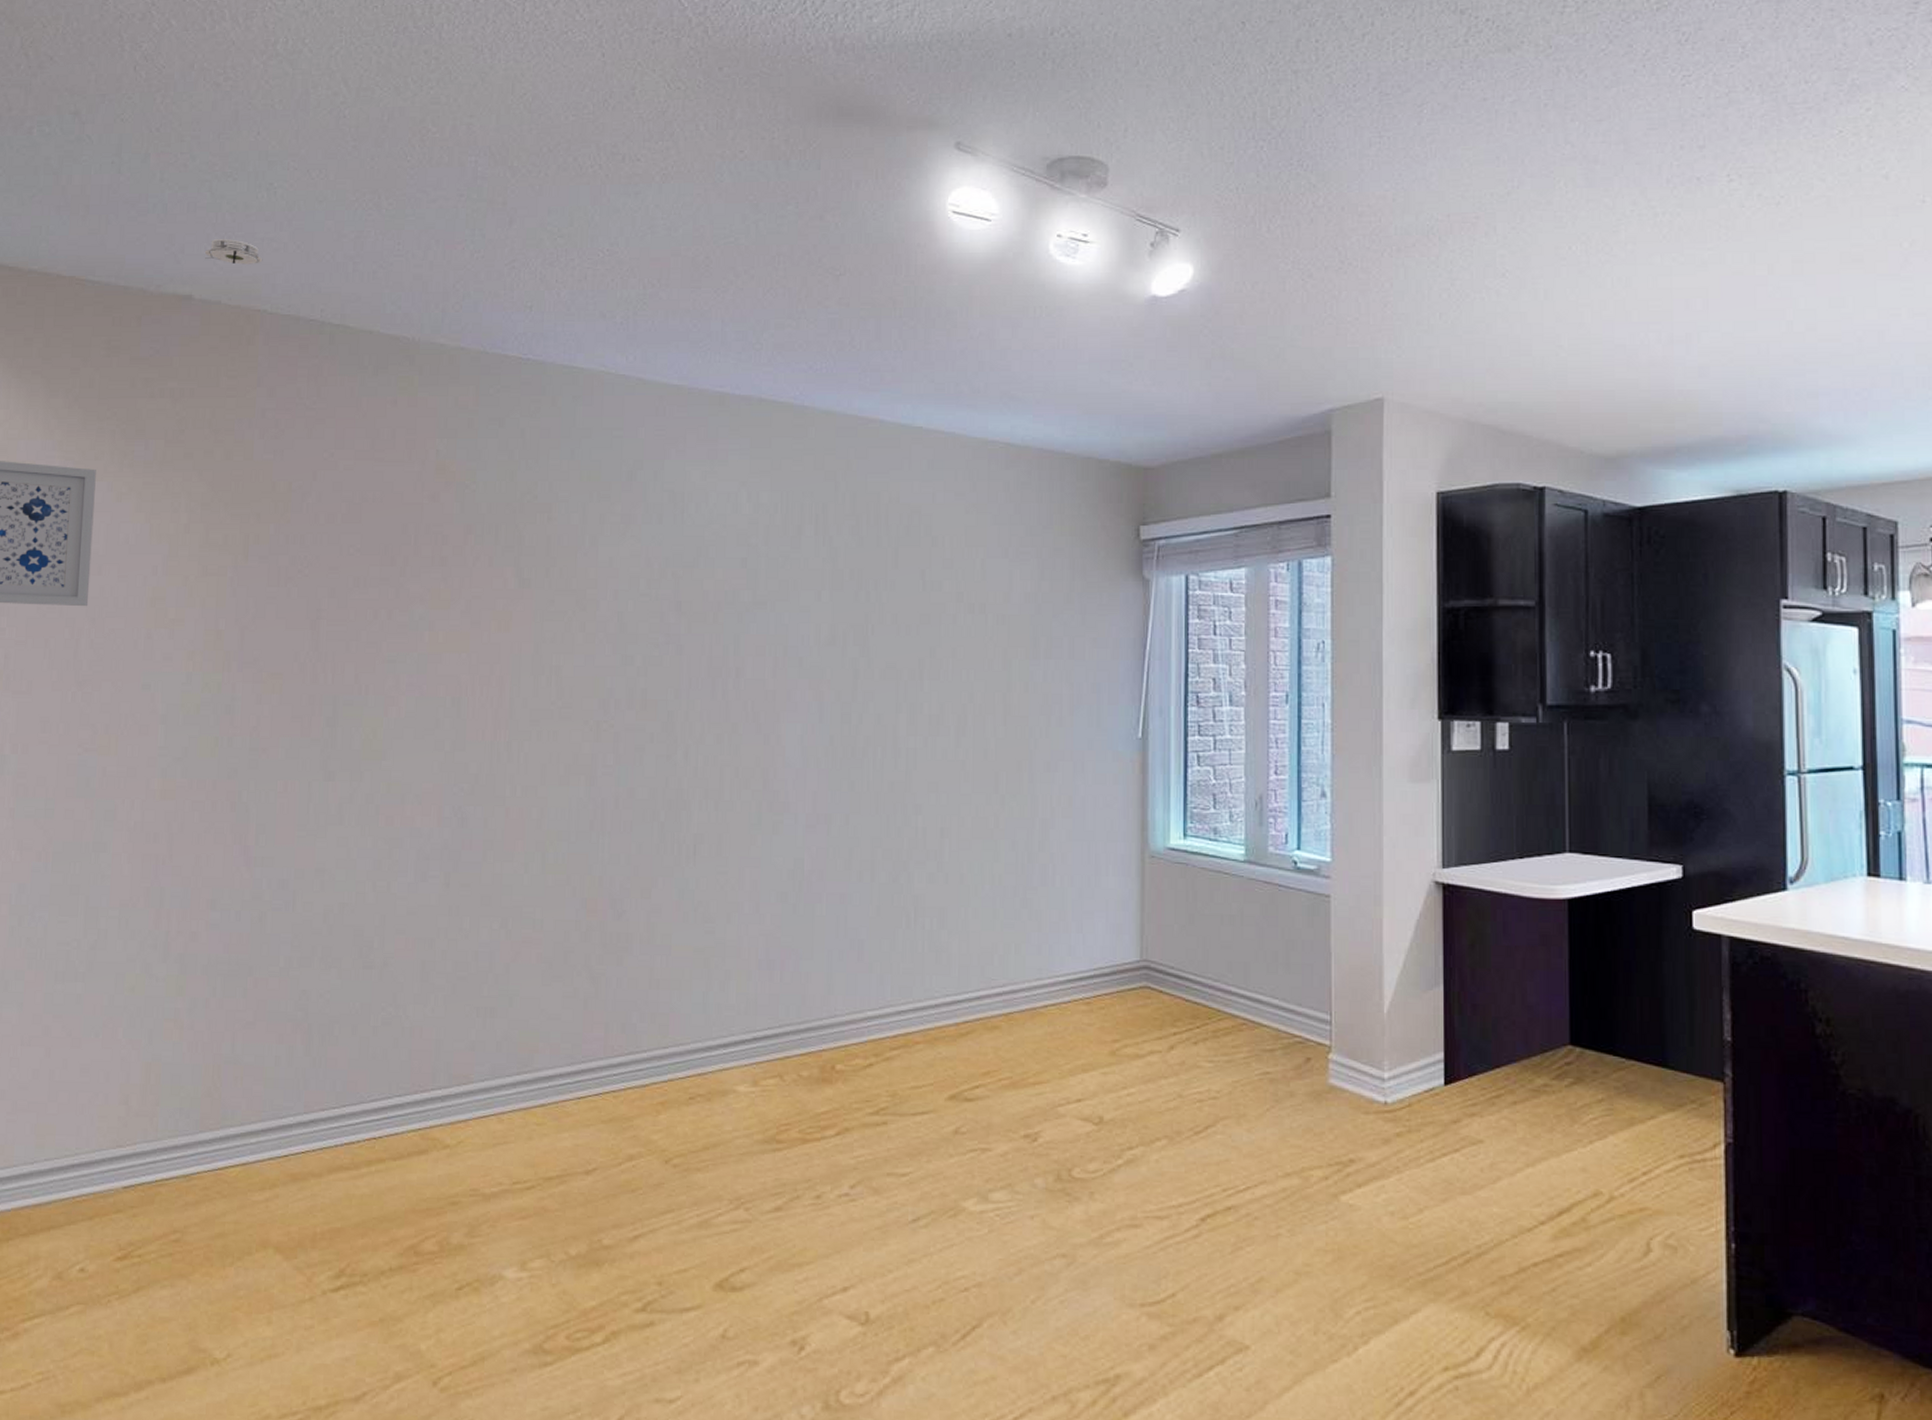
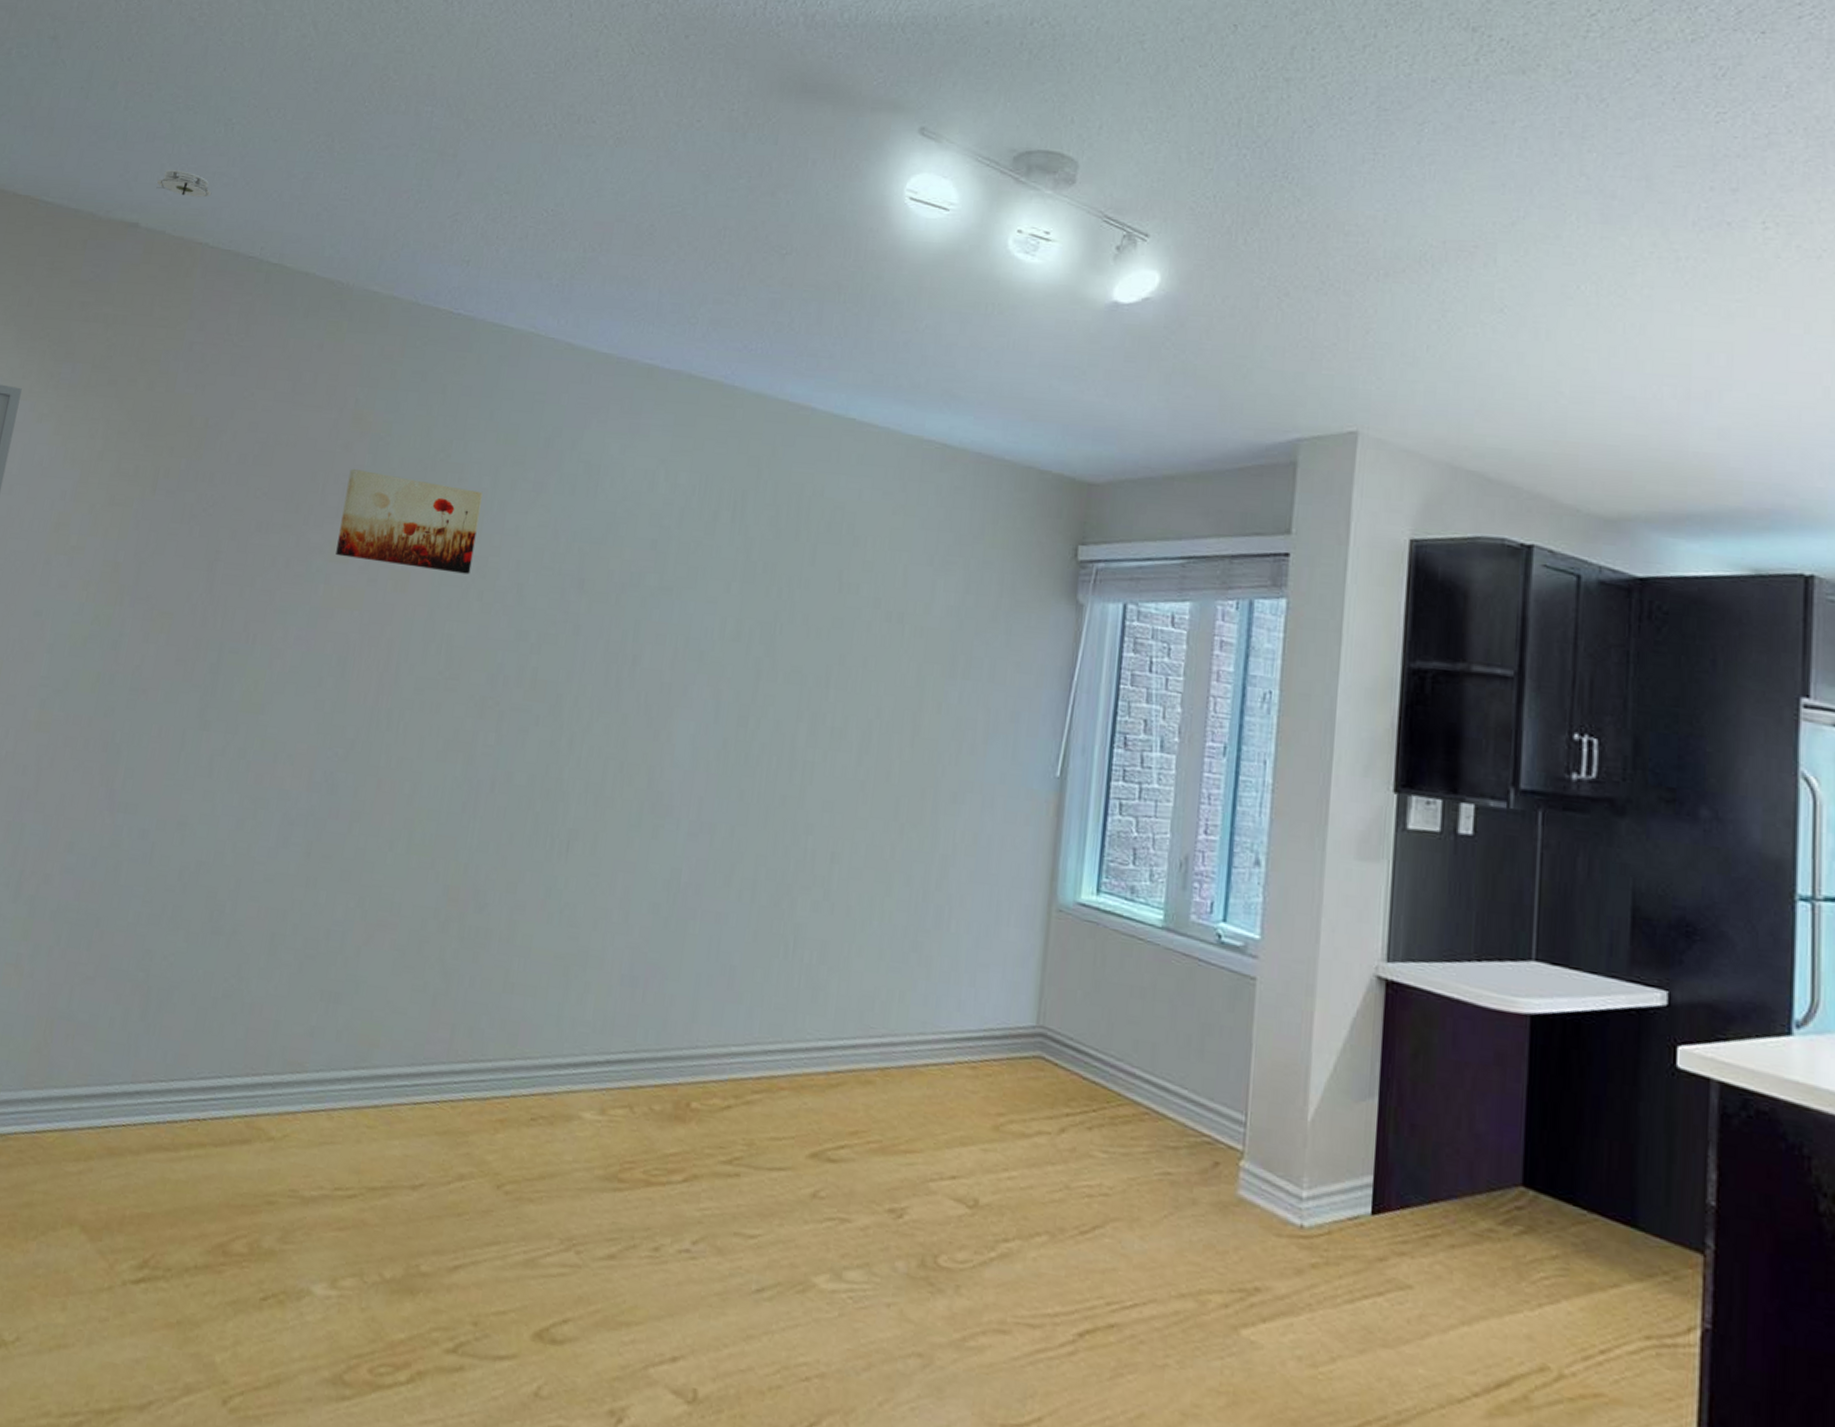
wall art: none [436,517,573,608] -> present [336,468,483,575]

